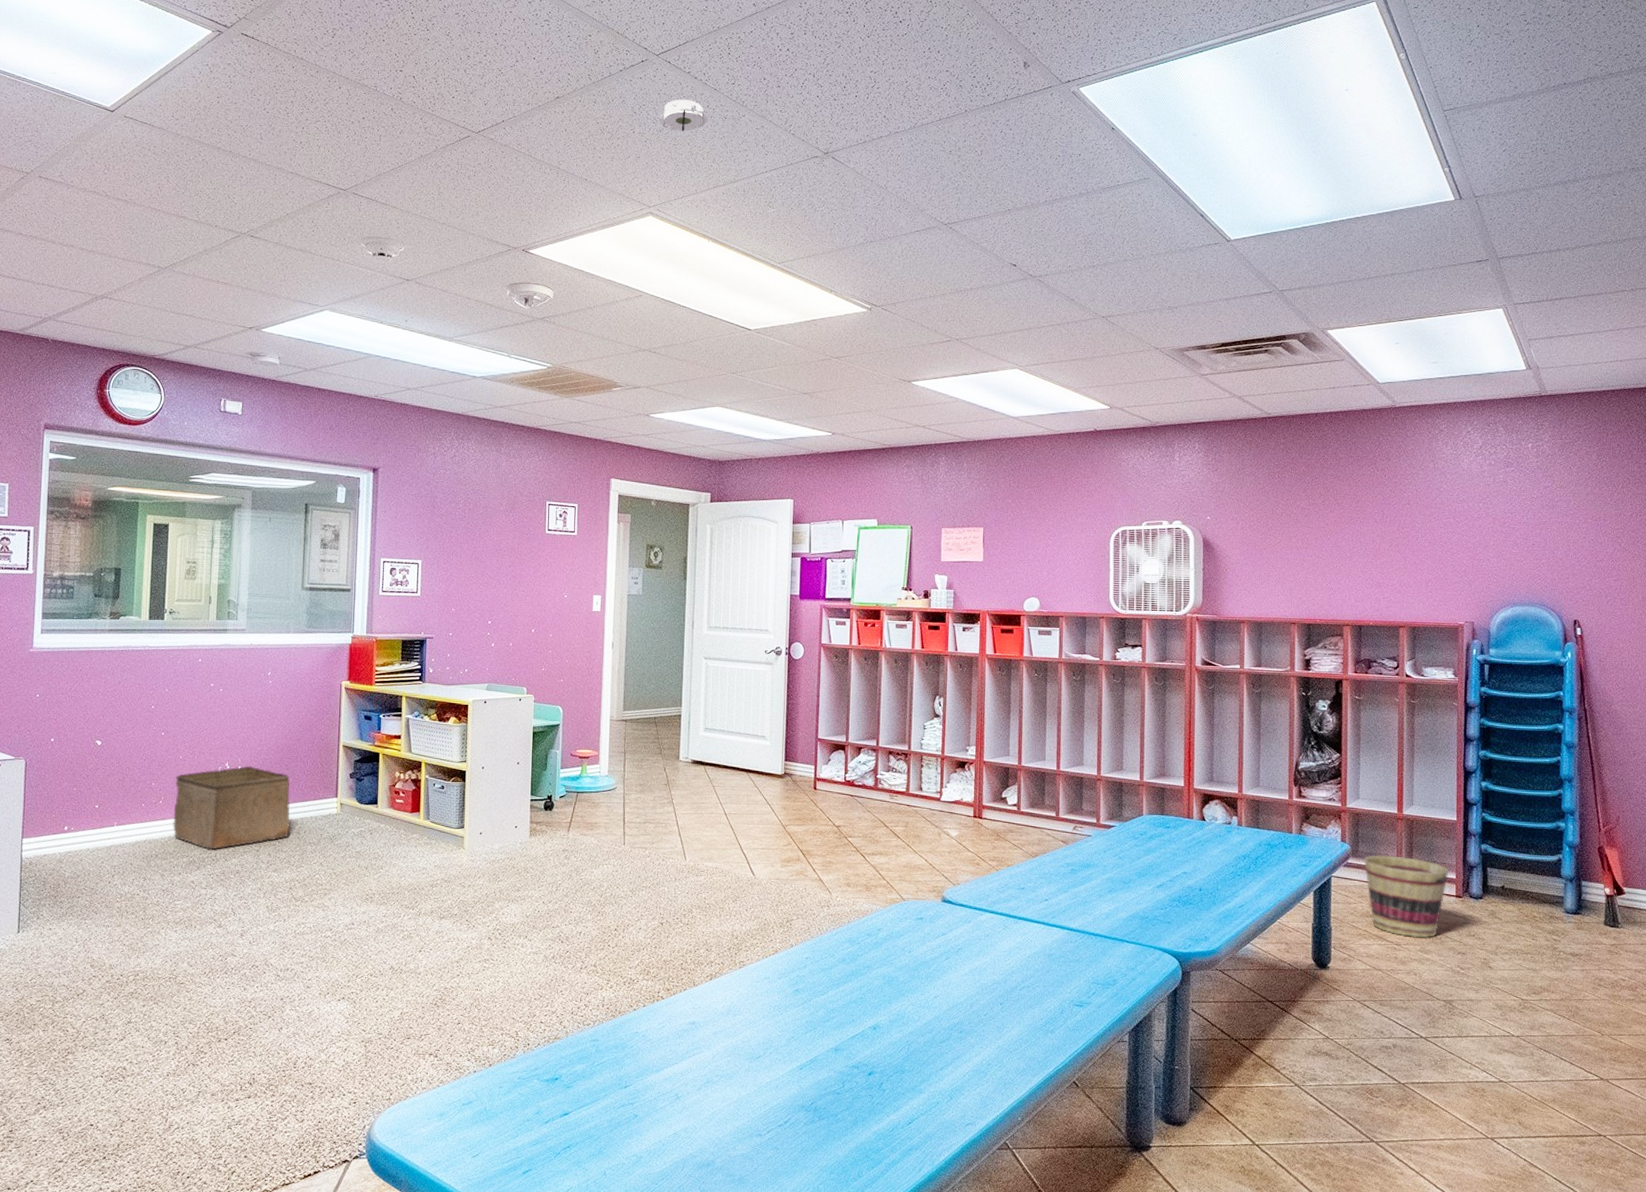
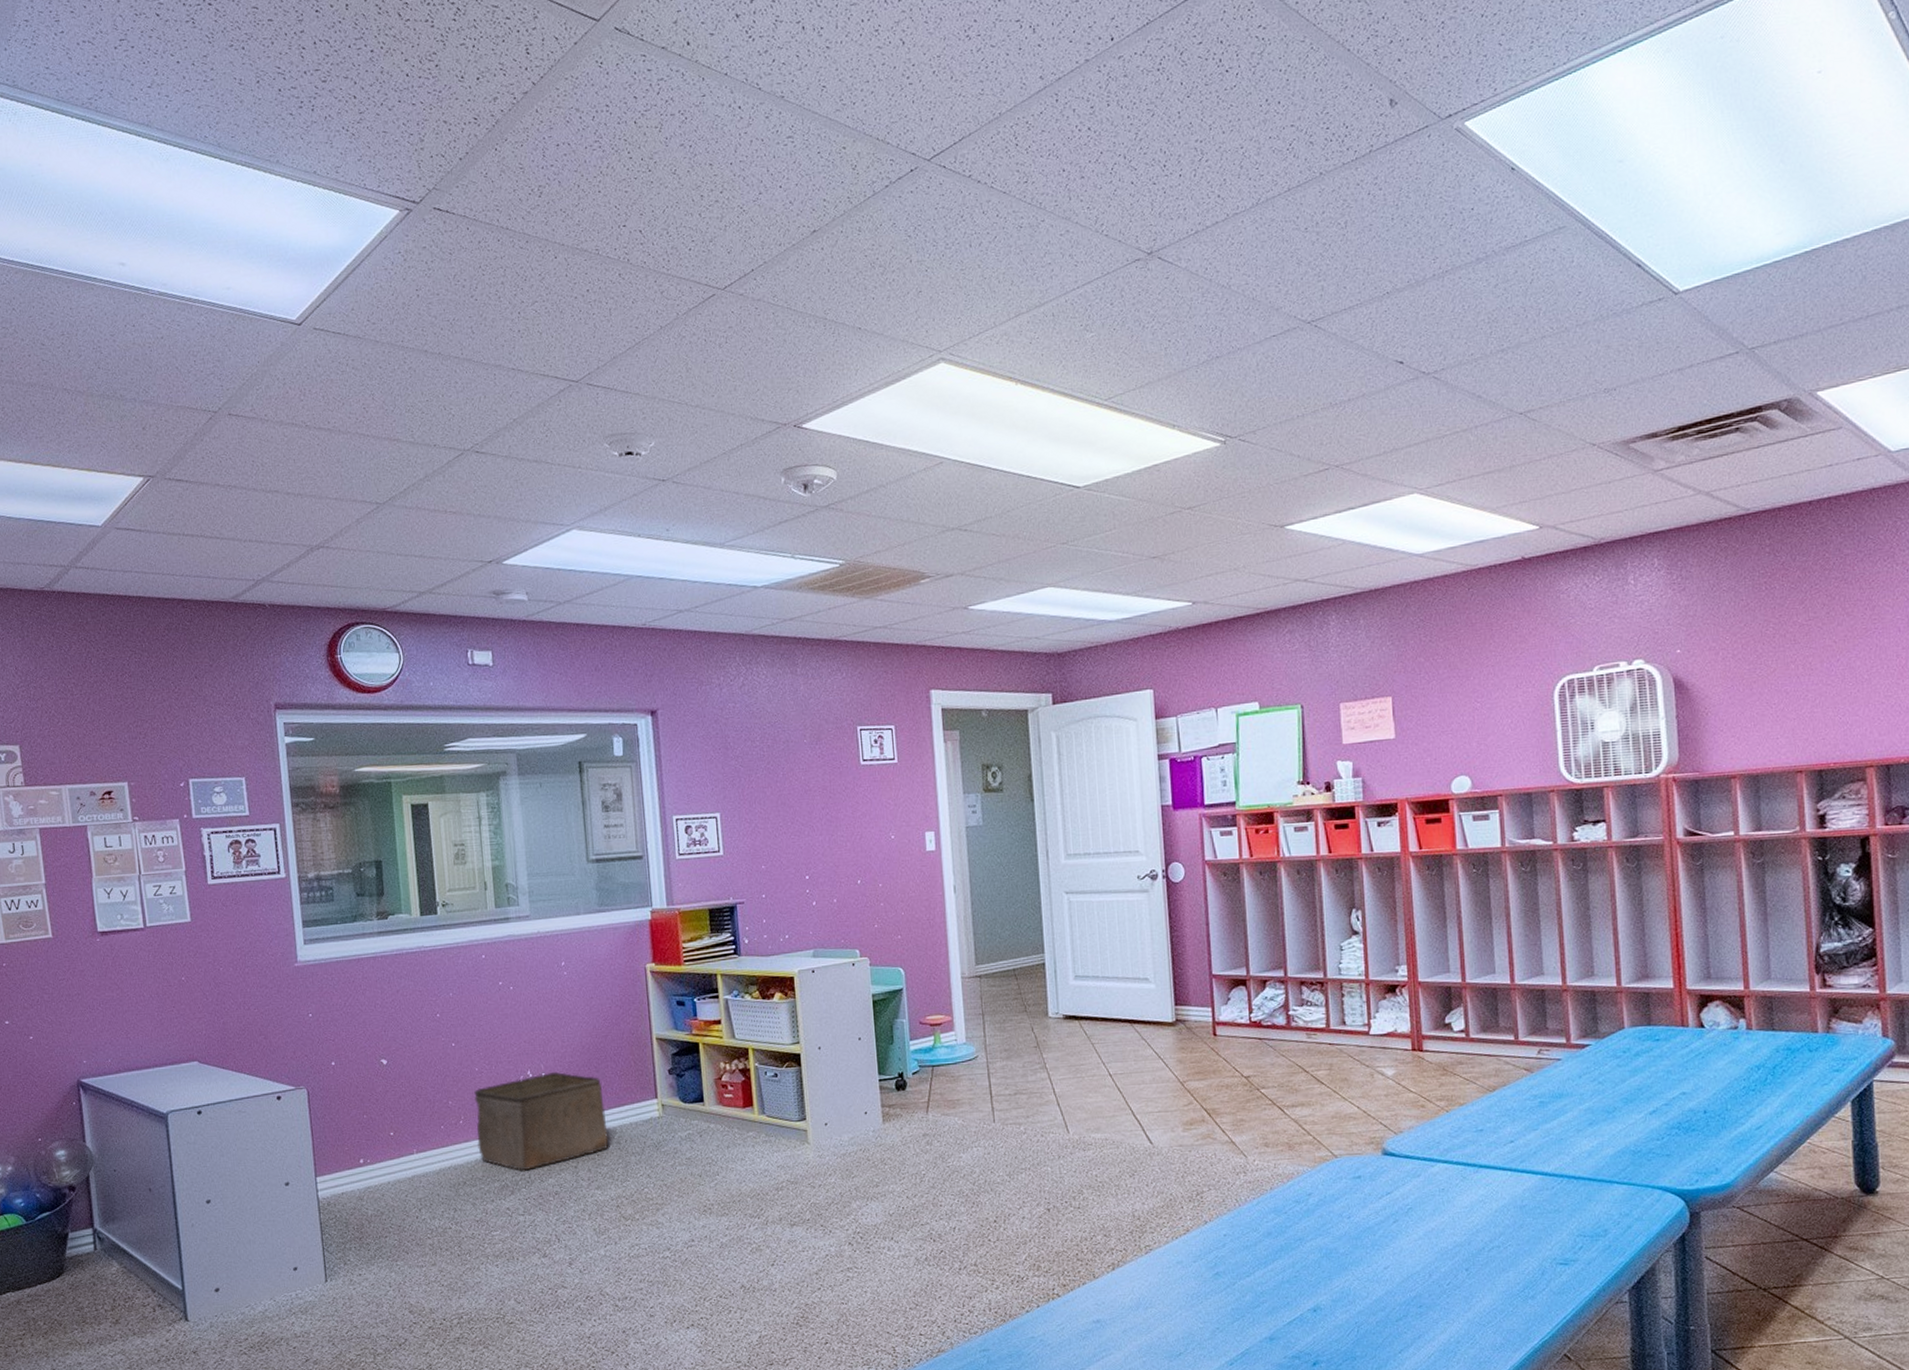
smoke detector: present [657,99,708,131] -> none [938,210,999,256]

